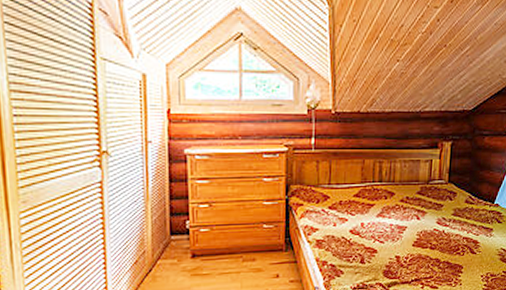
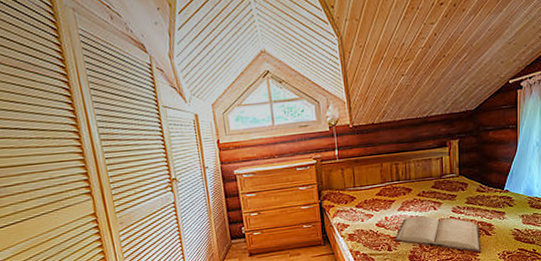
book: none [369,224,464,272] -> present [394,216,481,252]

